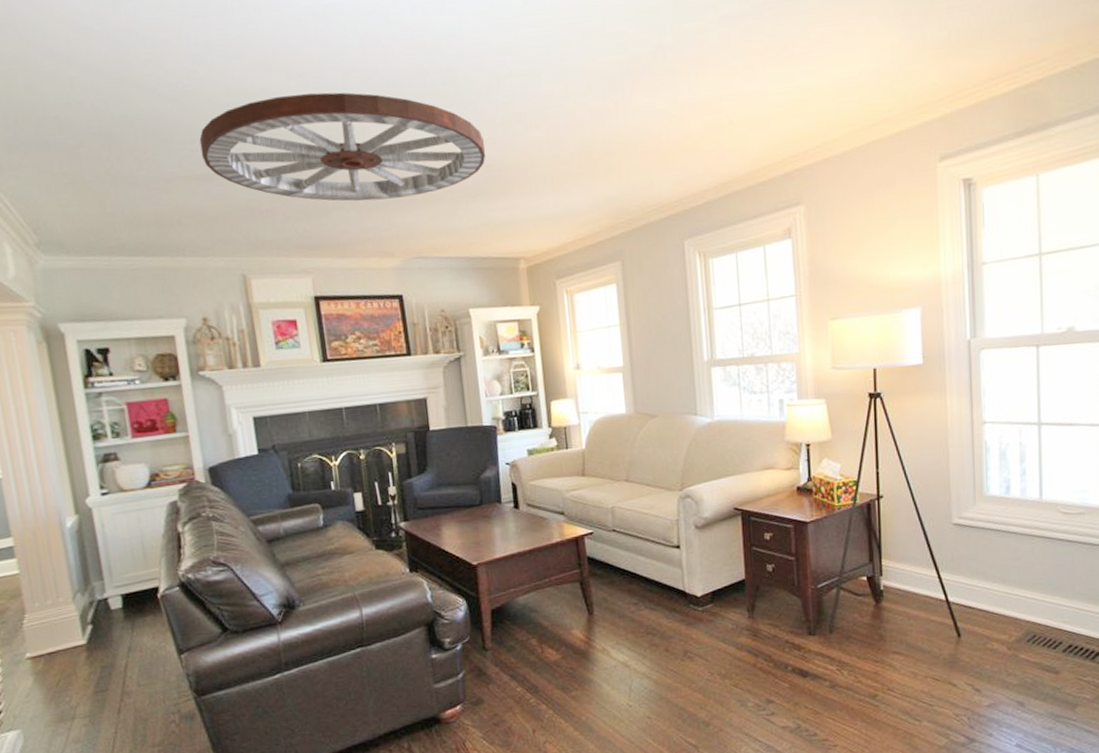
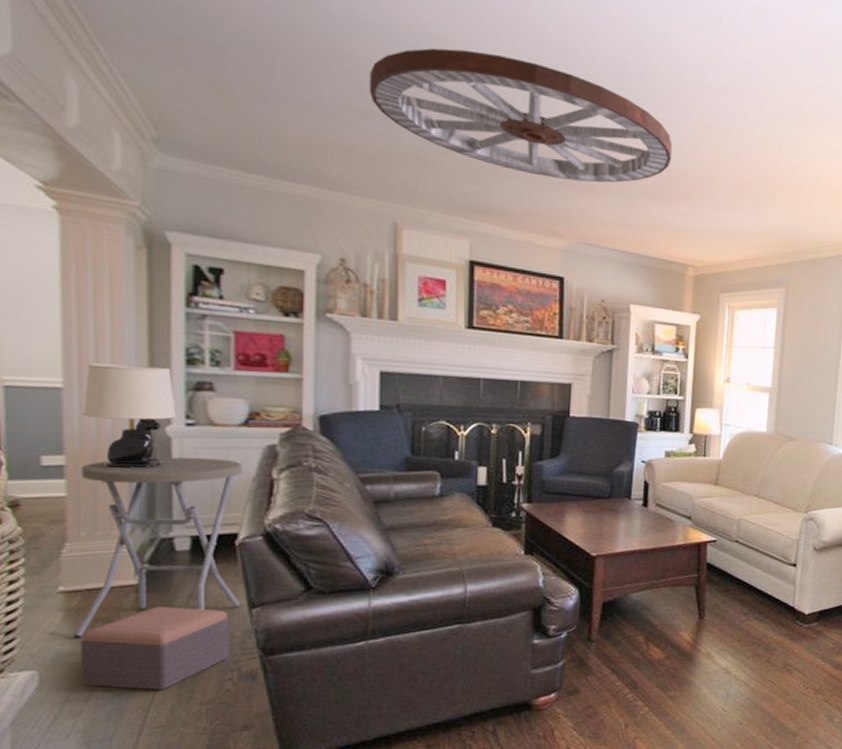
table lamp: none [16,446,93,542] -> present [83,363,177,469]
side table: none [26,520,171,698] -> present [73,457,243,639]
footstool: none [50,659,170,740] -> present [81,606,230,690]

